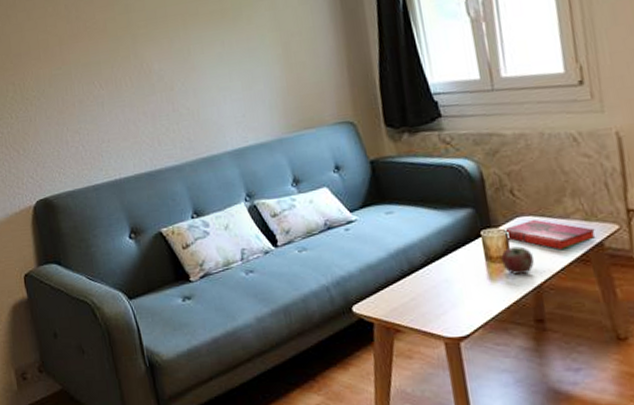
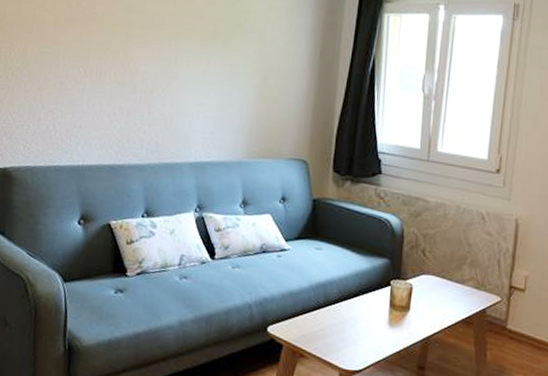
apple: present [501,246,535,274] -> none [402,299,429,325]
hardback book: present [503,219,596,251] -> none [410,279,482,311]

